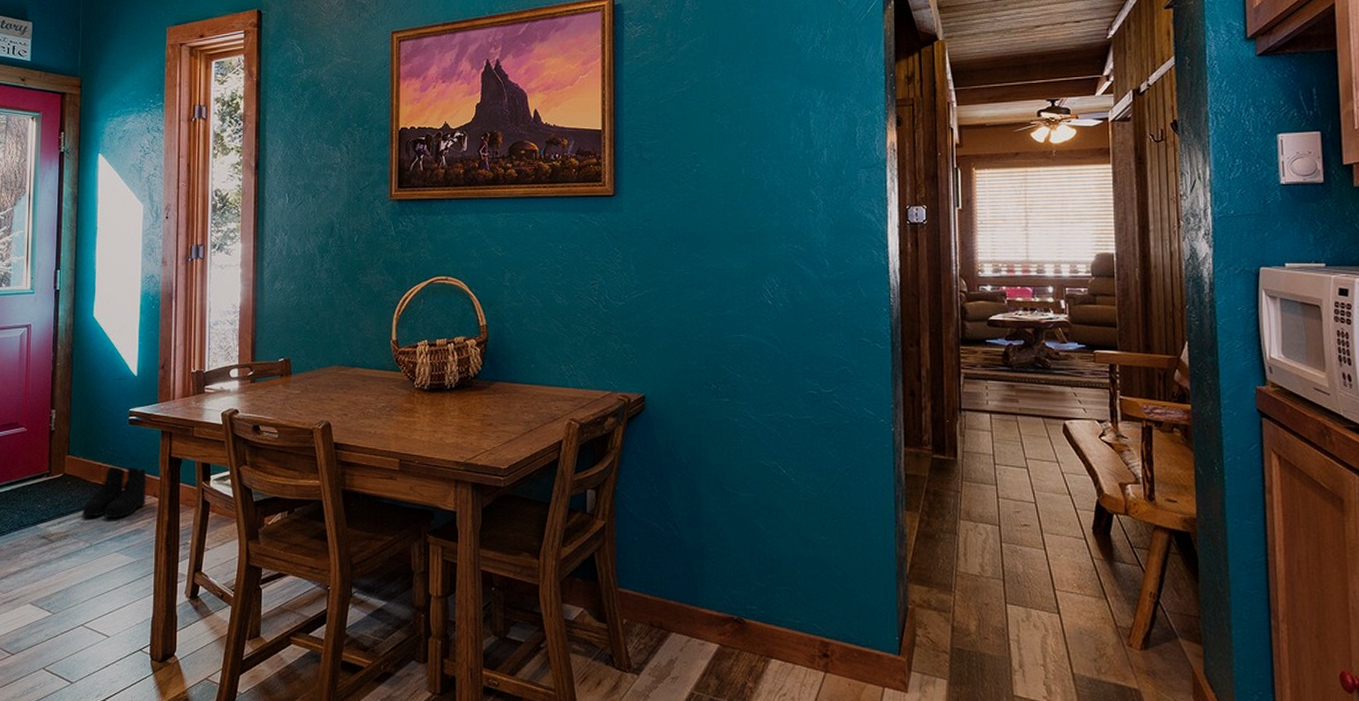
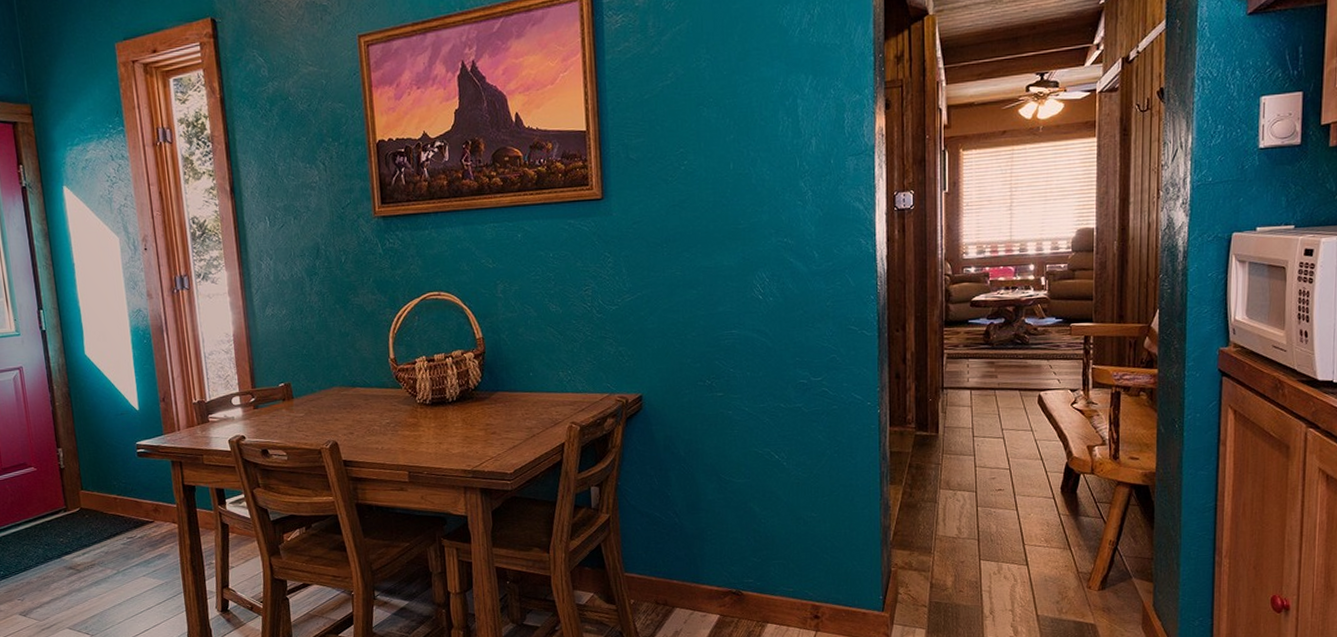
boots: present [81,466,147,518] -> none [104,496,166,547]

